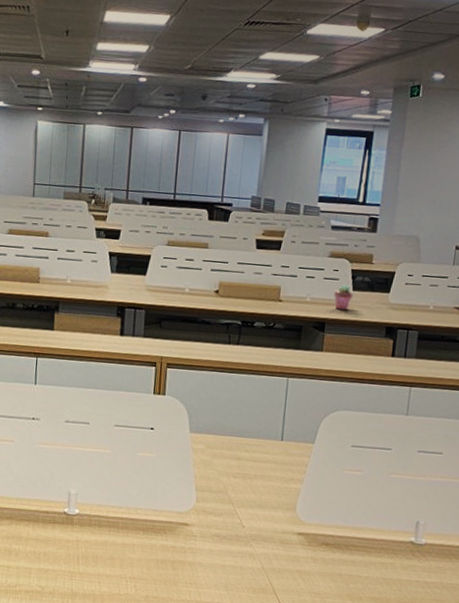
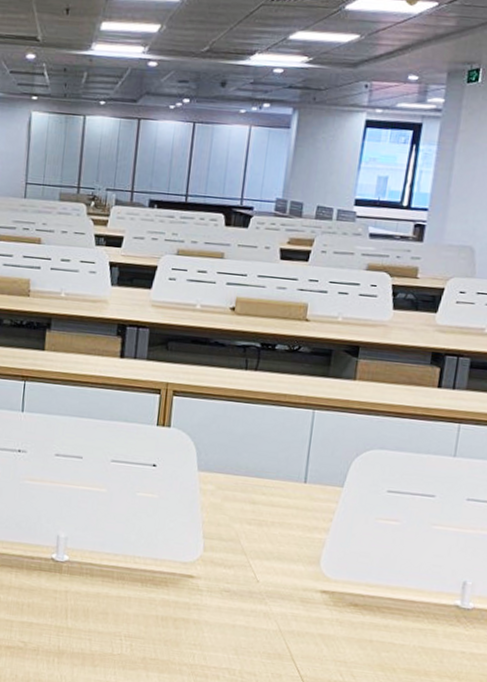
potted succulent: present [333,285,353,311] -> none [370,302,394,333]

